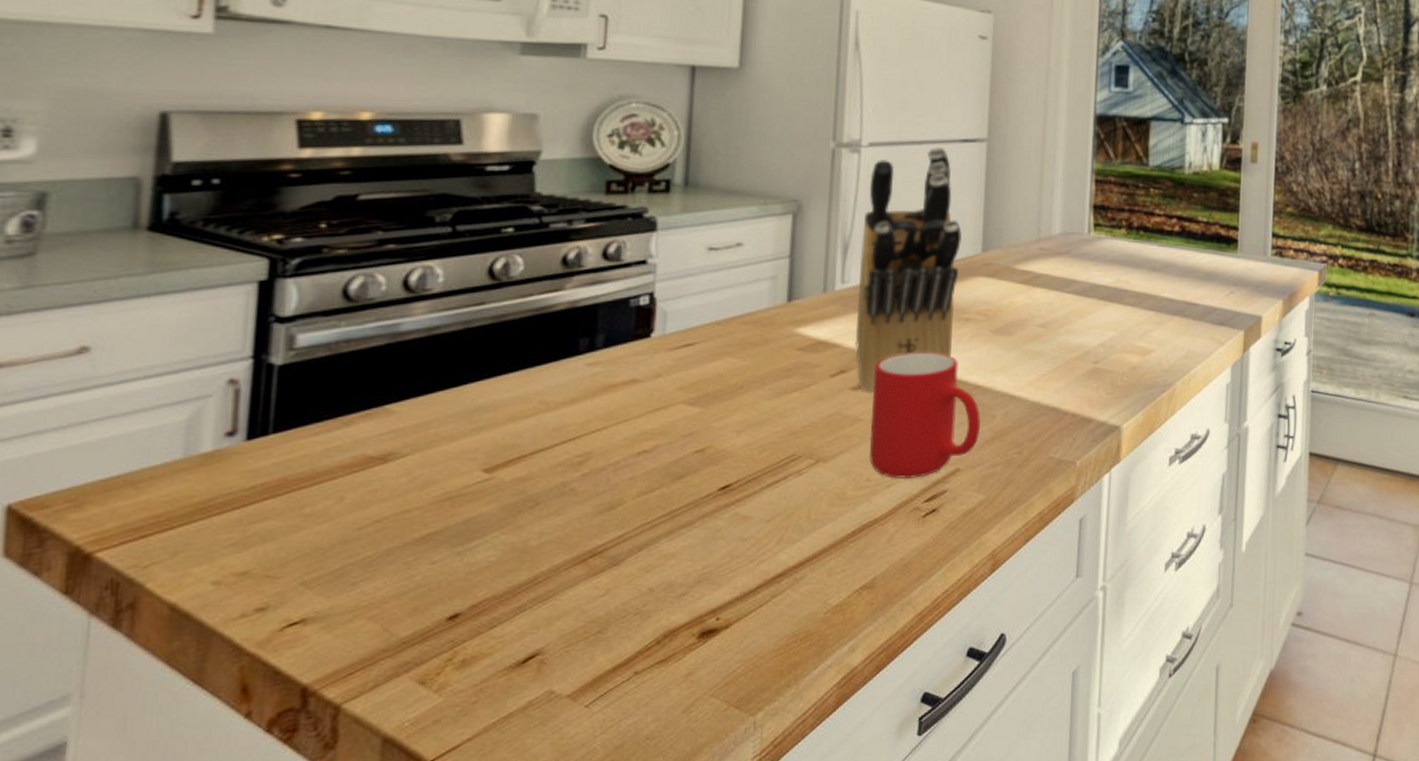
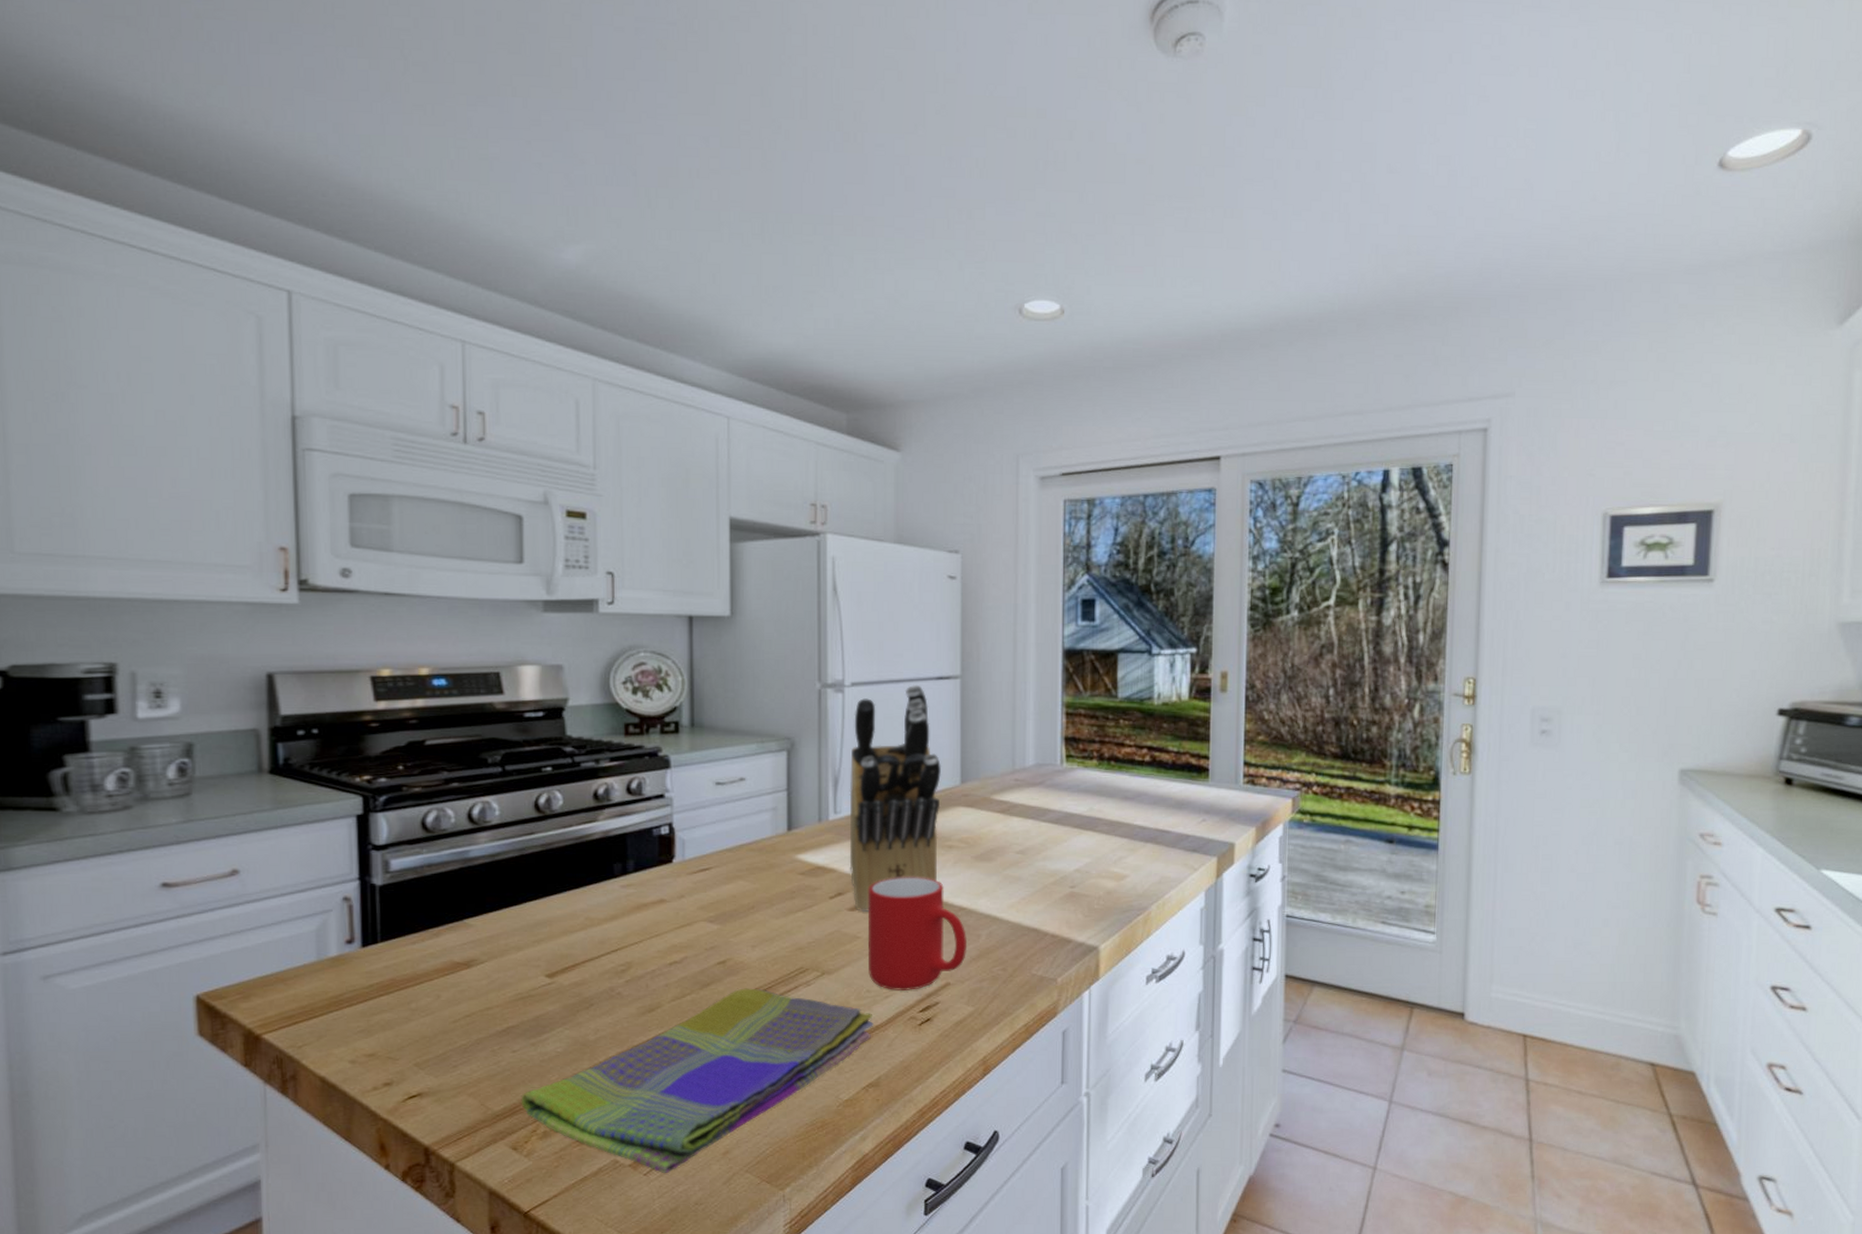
dish towel: none [436,479,872,703] -> present [521,988,873,1173]

